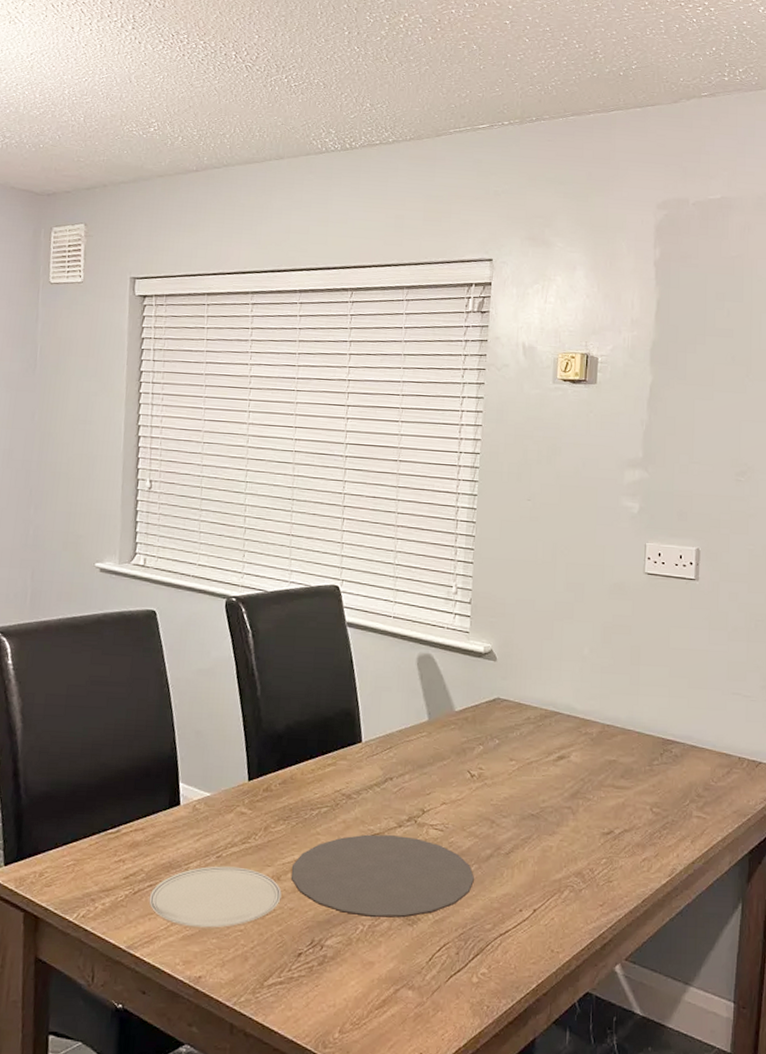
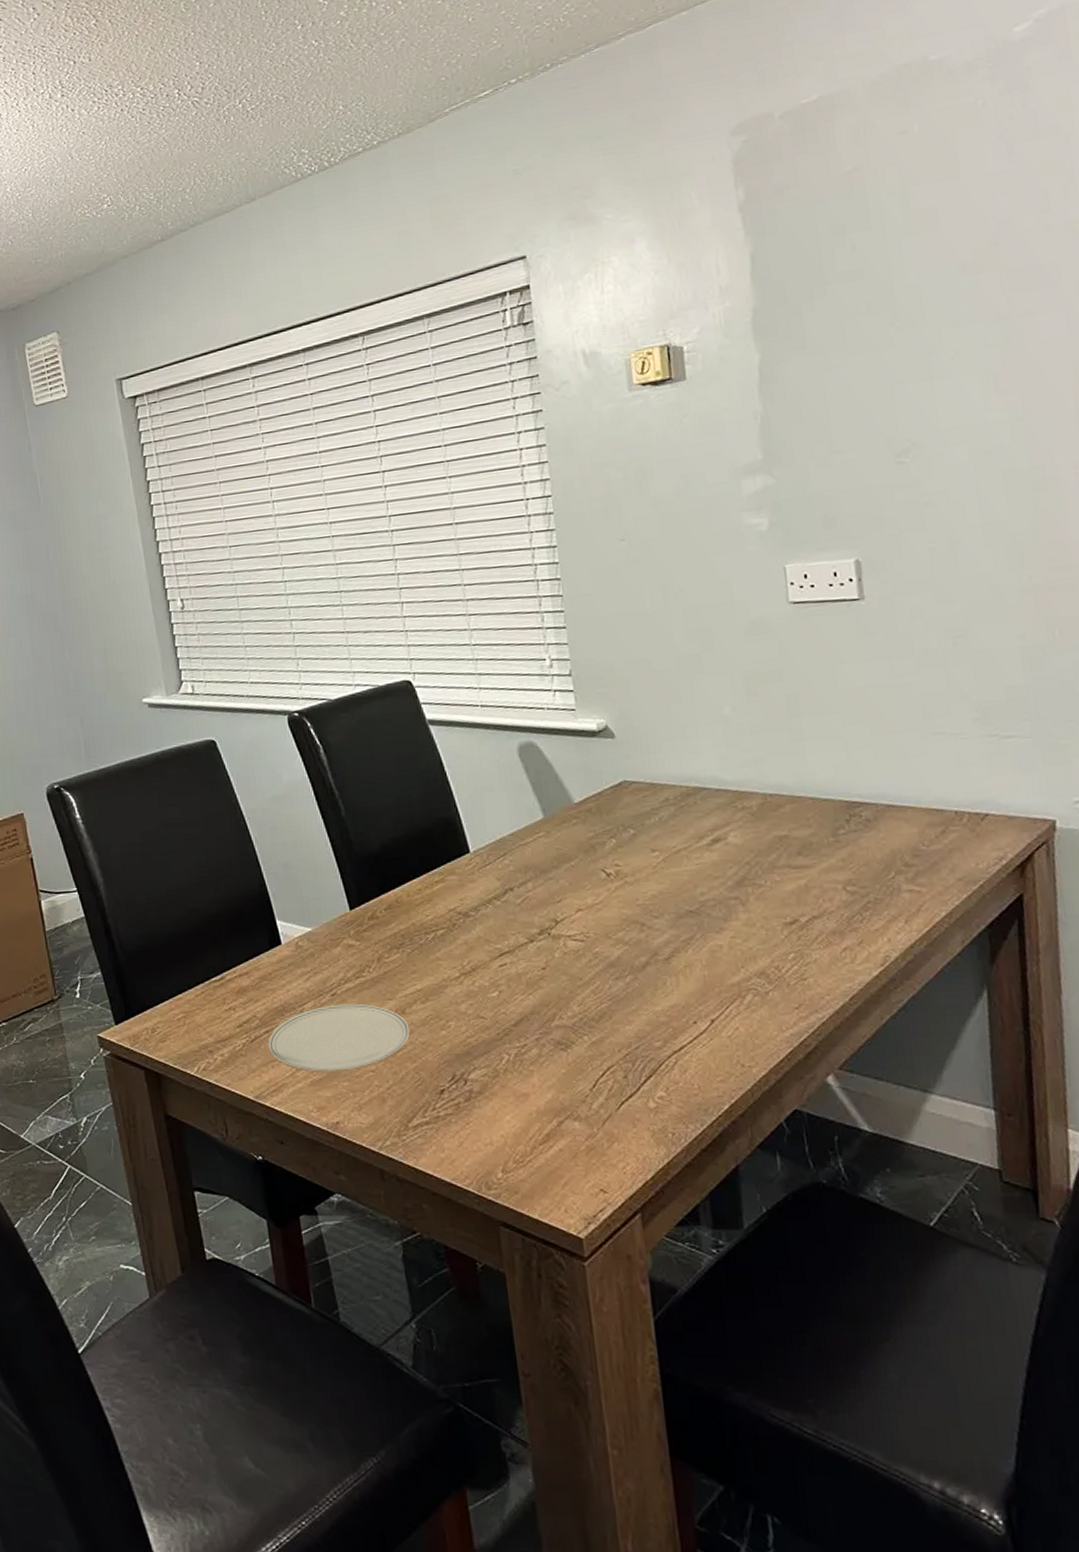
placemat: present [292,834,474,918] -> none [416,952,631,1044]

